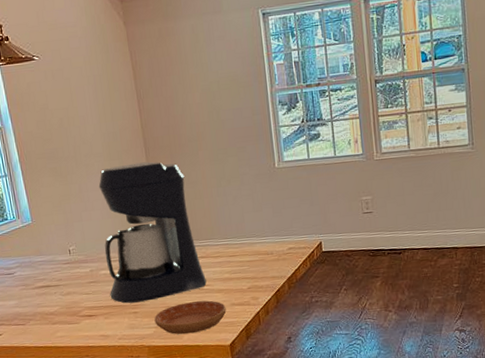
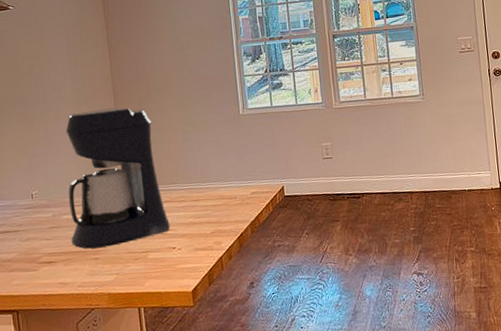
saucer: present [154,300,226,335] -> none [115,245,189,281]

